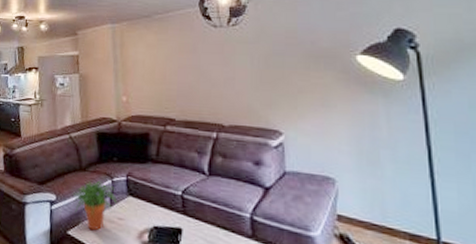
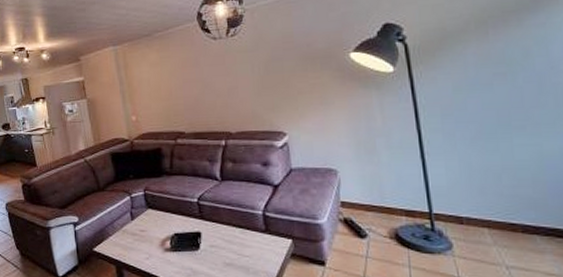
potted plant: present [71,180,117,231] -> none [92,198,137,245]

